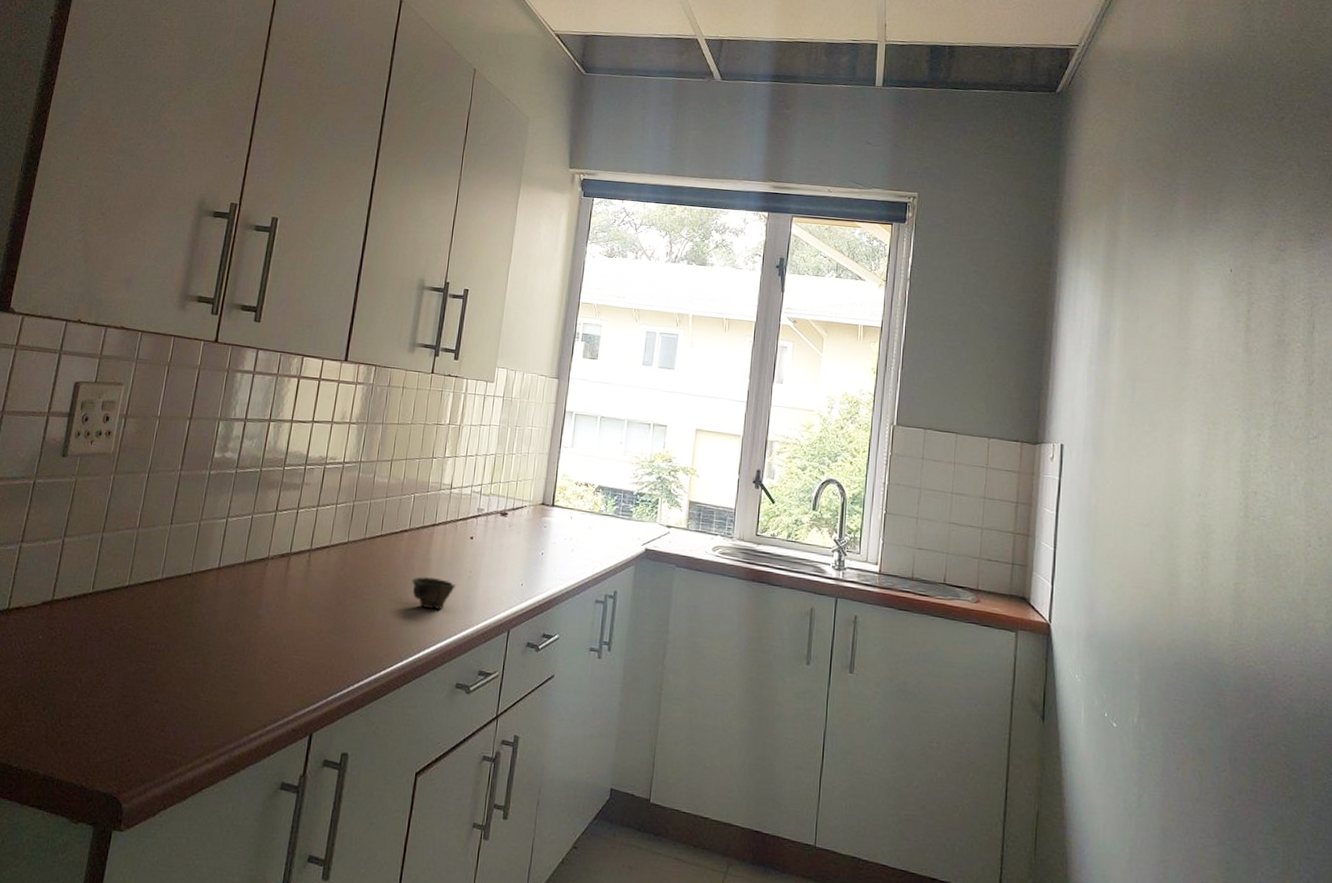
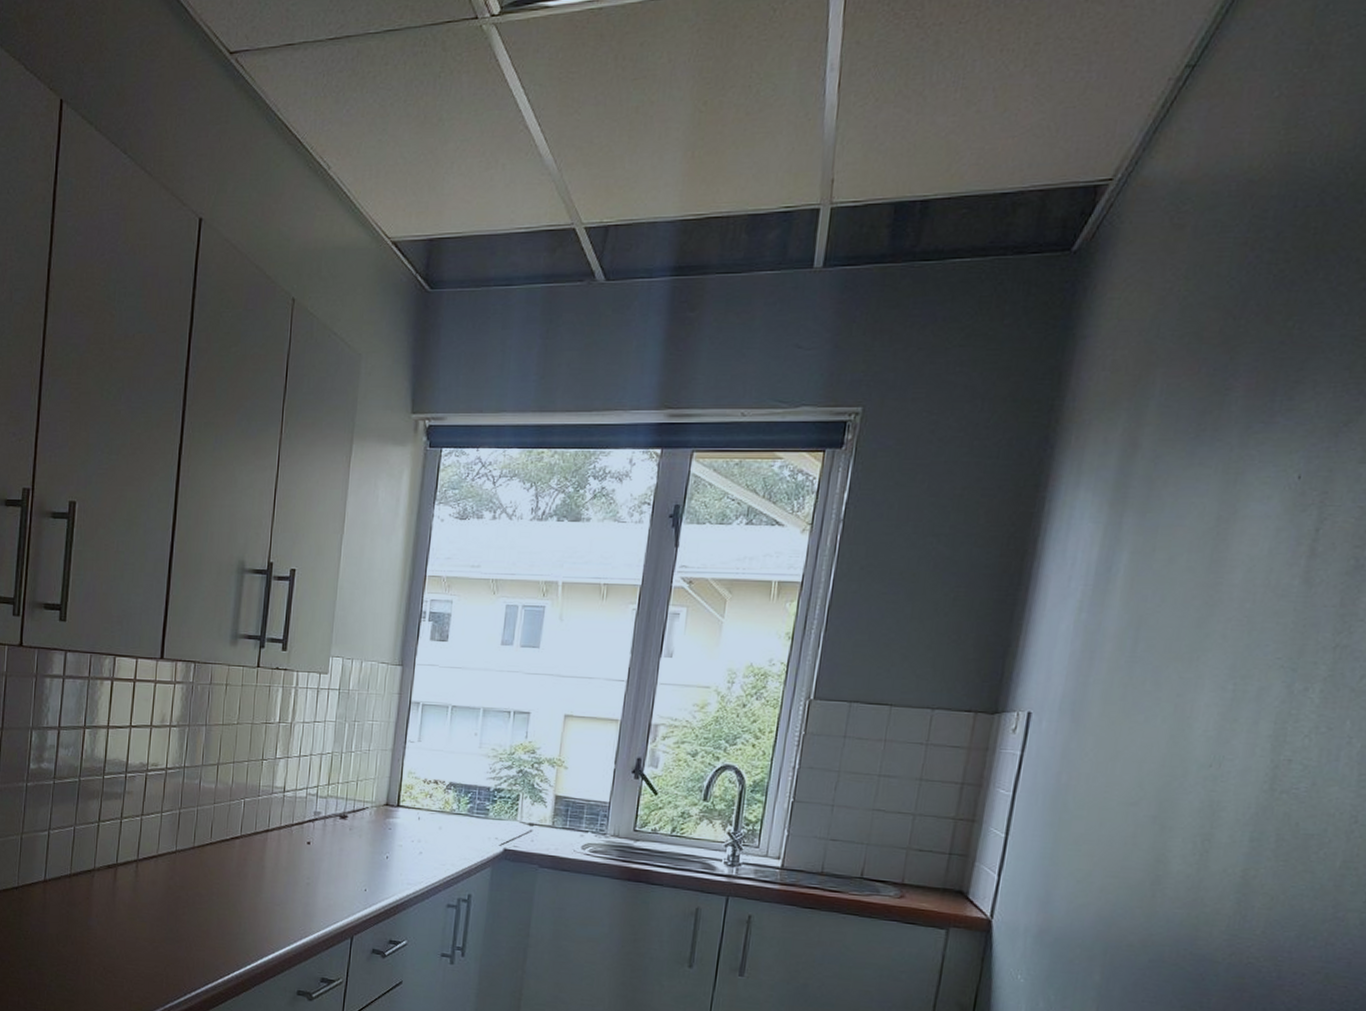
cup: present [412,577,455,610] -> none [246,884,293,918]

